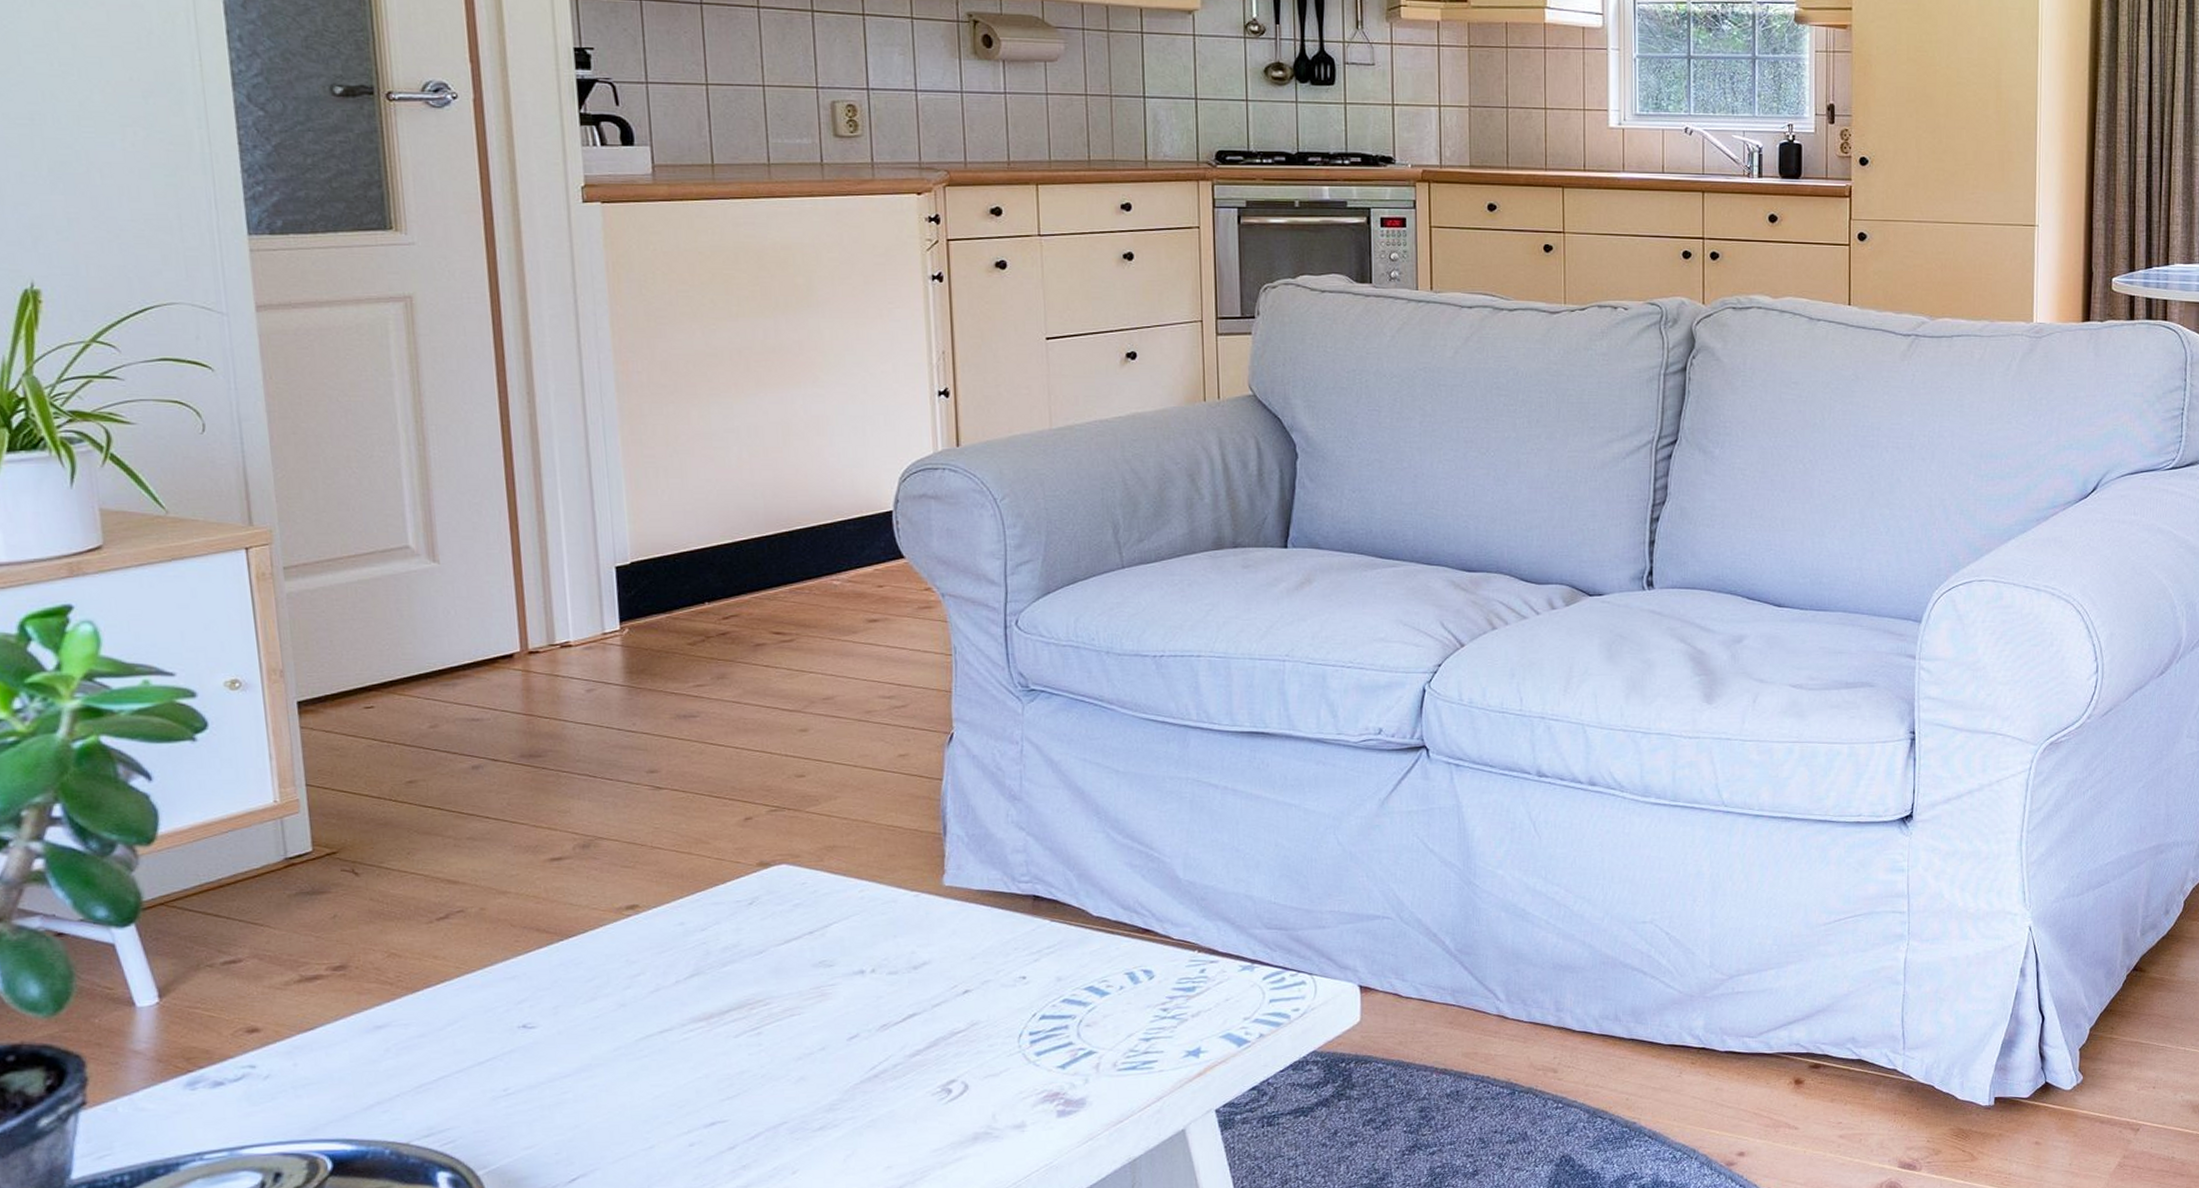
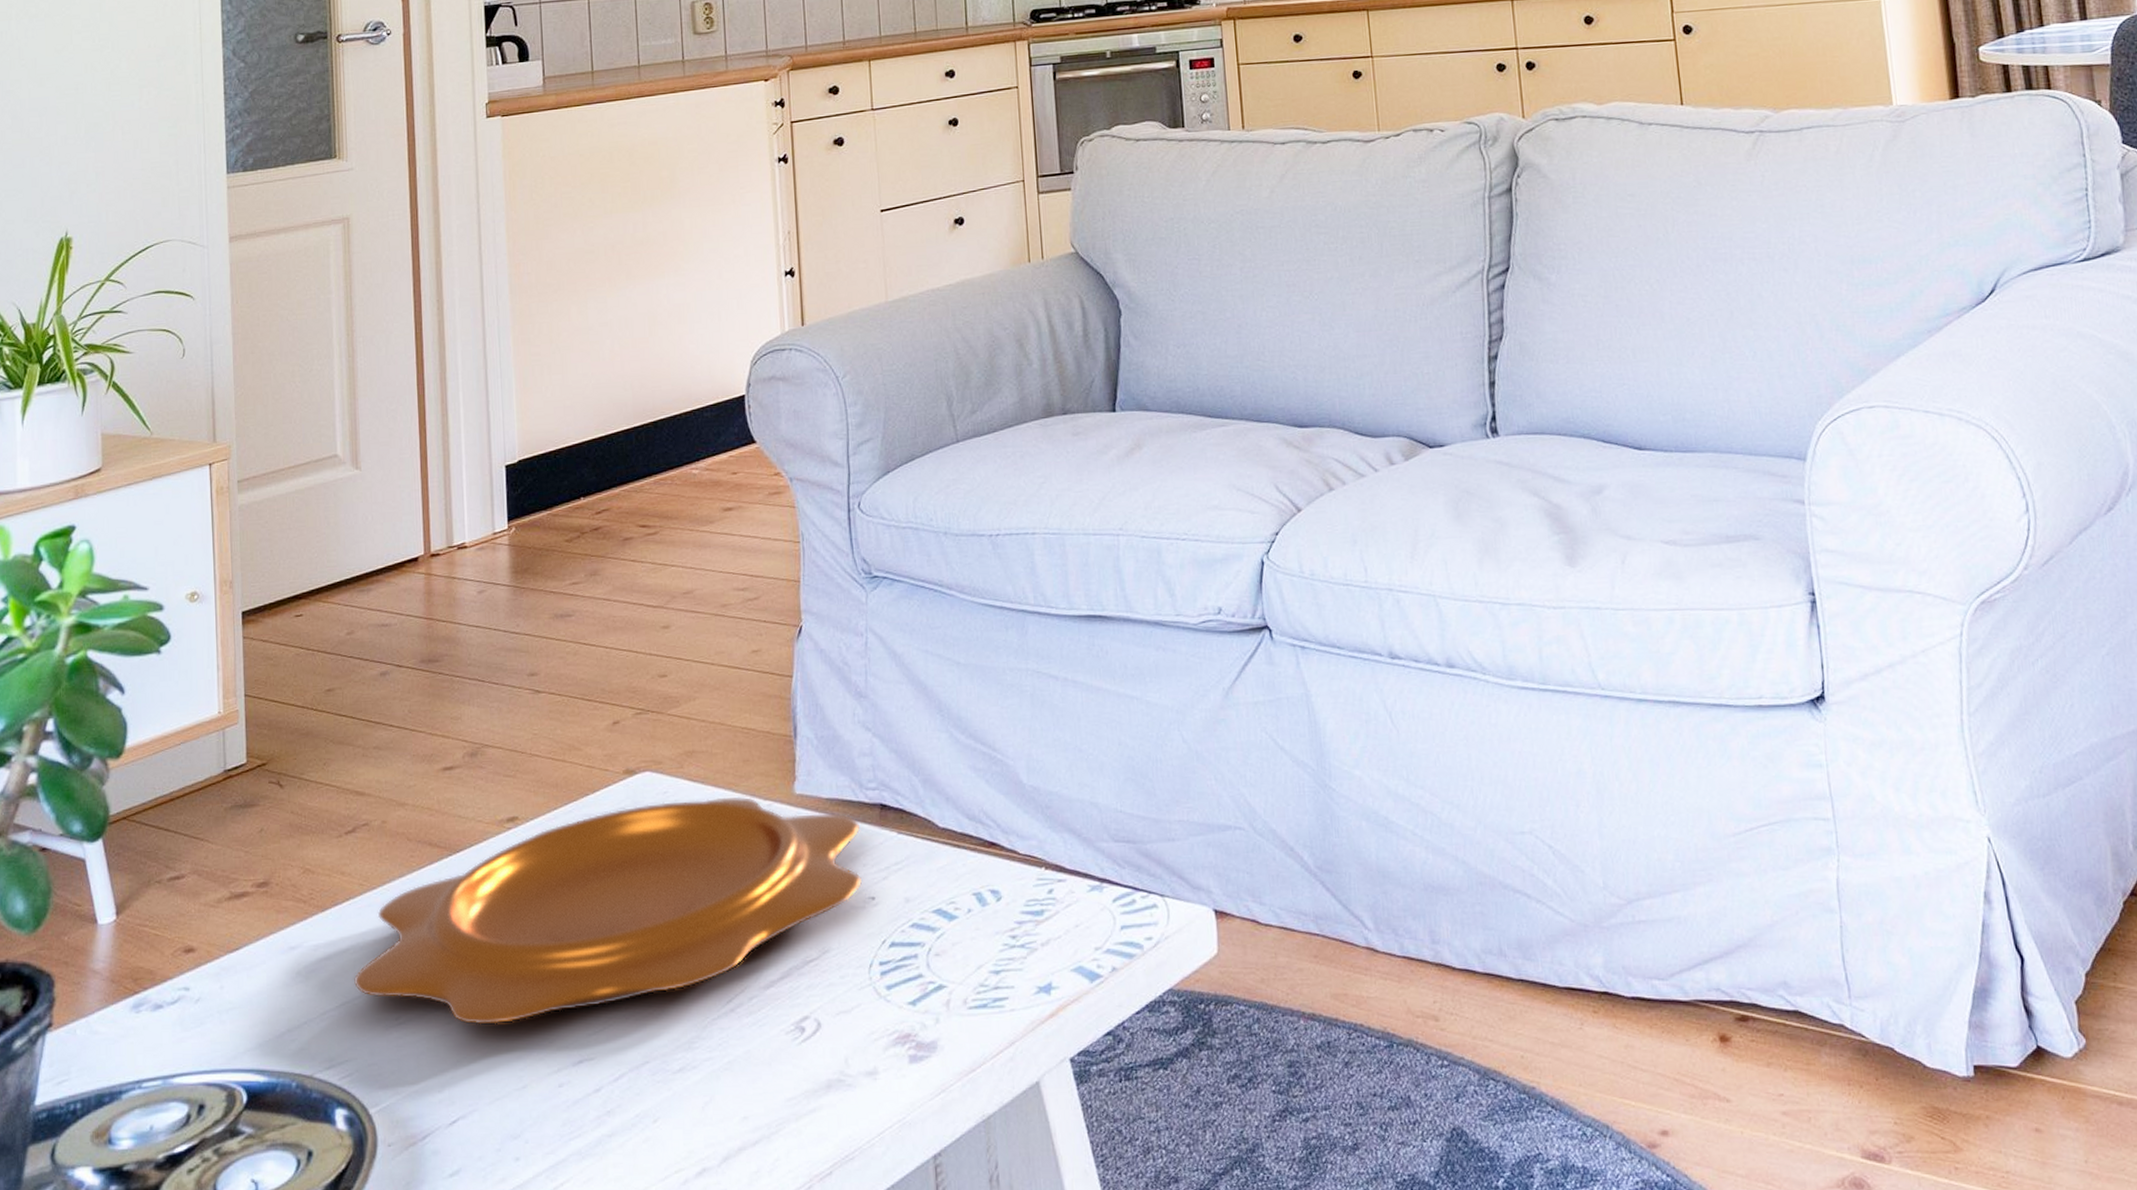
decorative bowl: none [452,887,1014,1094] -> present [353,796,863,1025]

